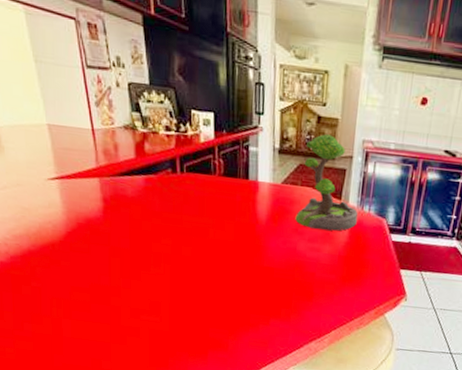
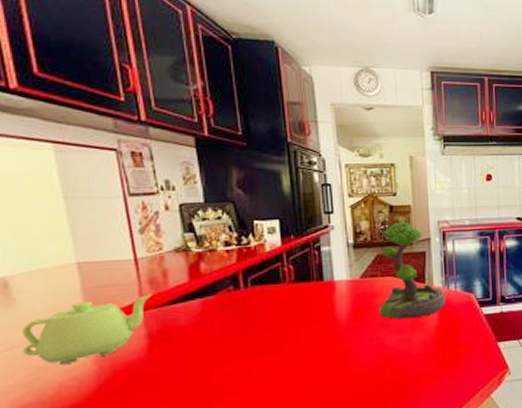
teapot: none [11,159,106,210] -> present [22,294,152,366]

